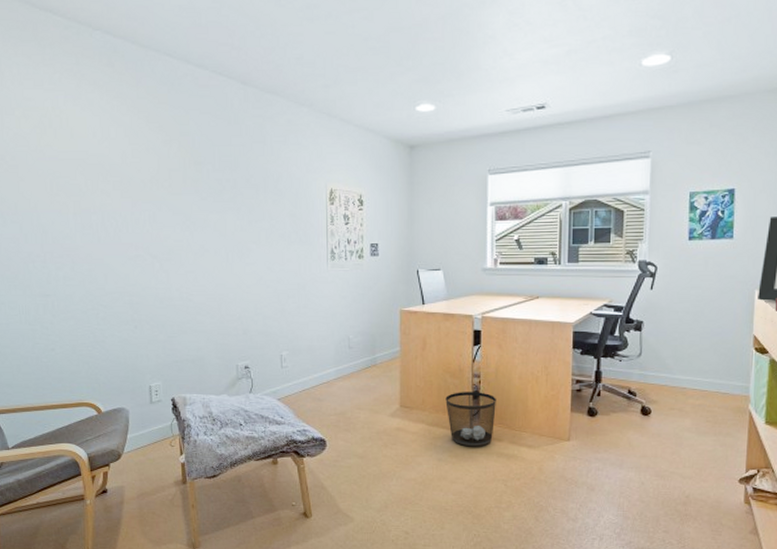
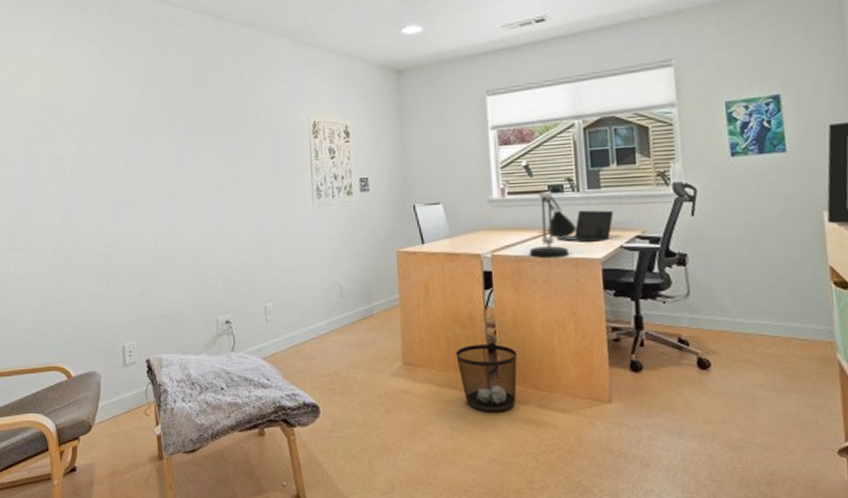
desk lamp: none [514,263,555,321] -> present [530,191,576,259]
laptop: none [539,280,587,309] -> present [557,210,614,243]

